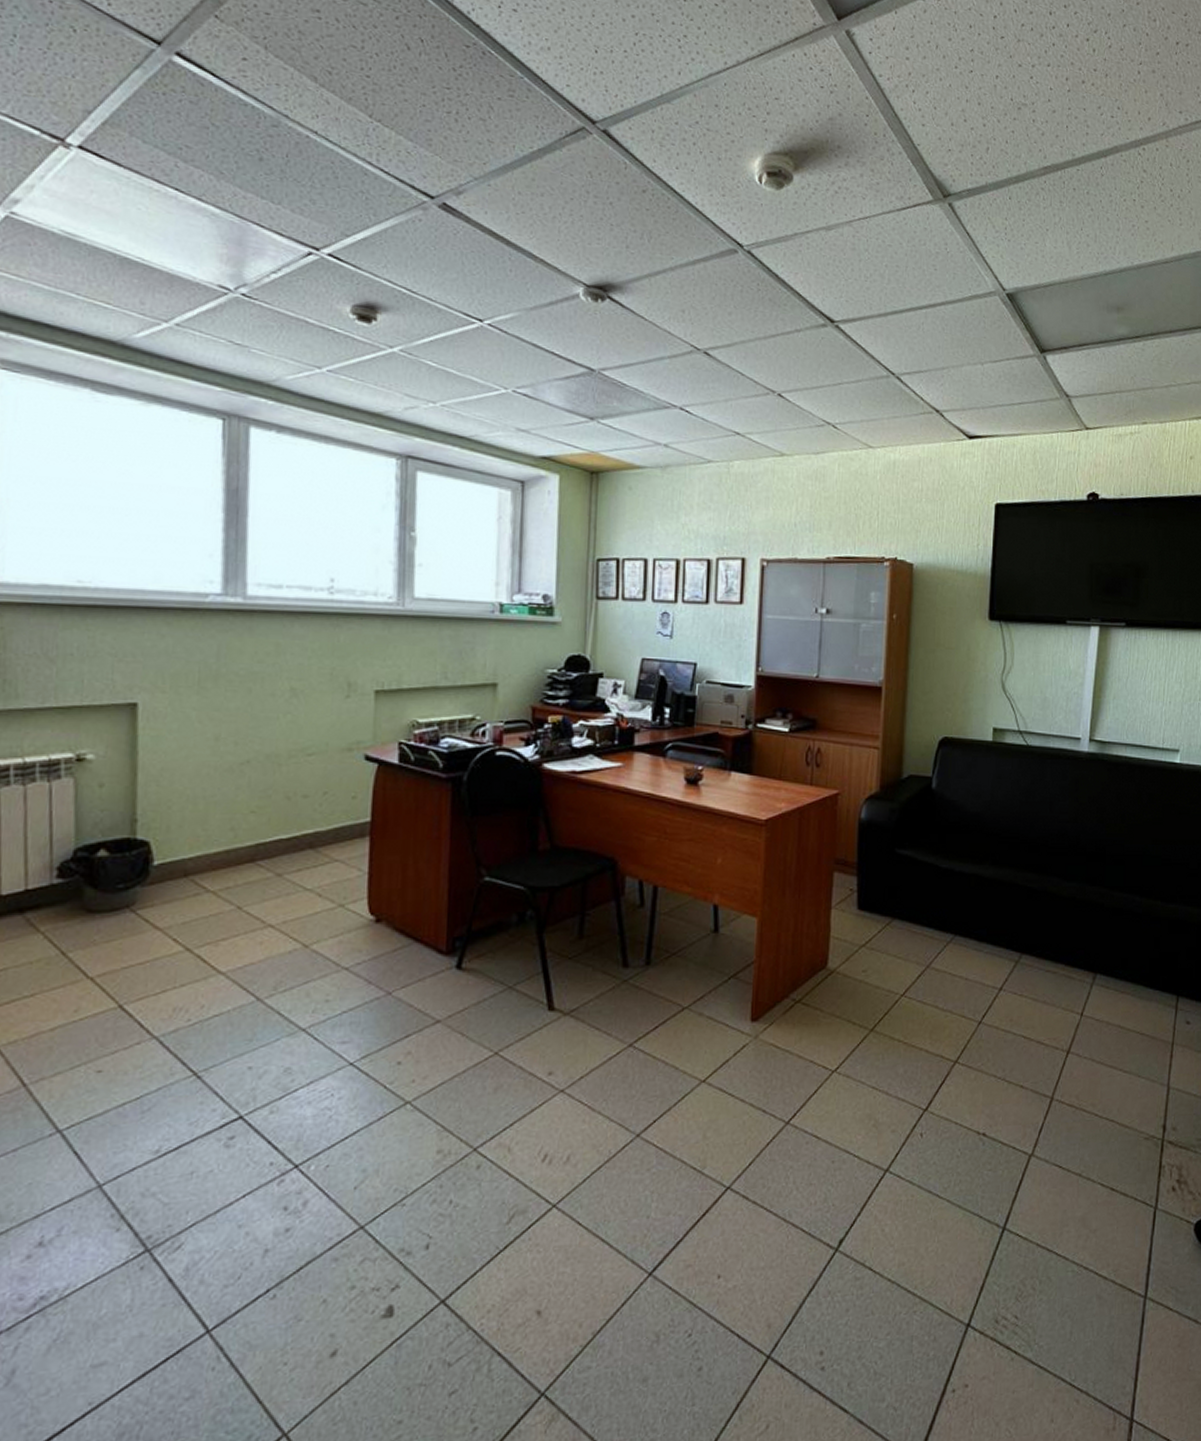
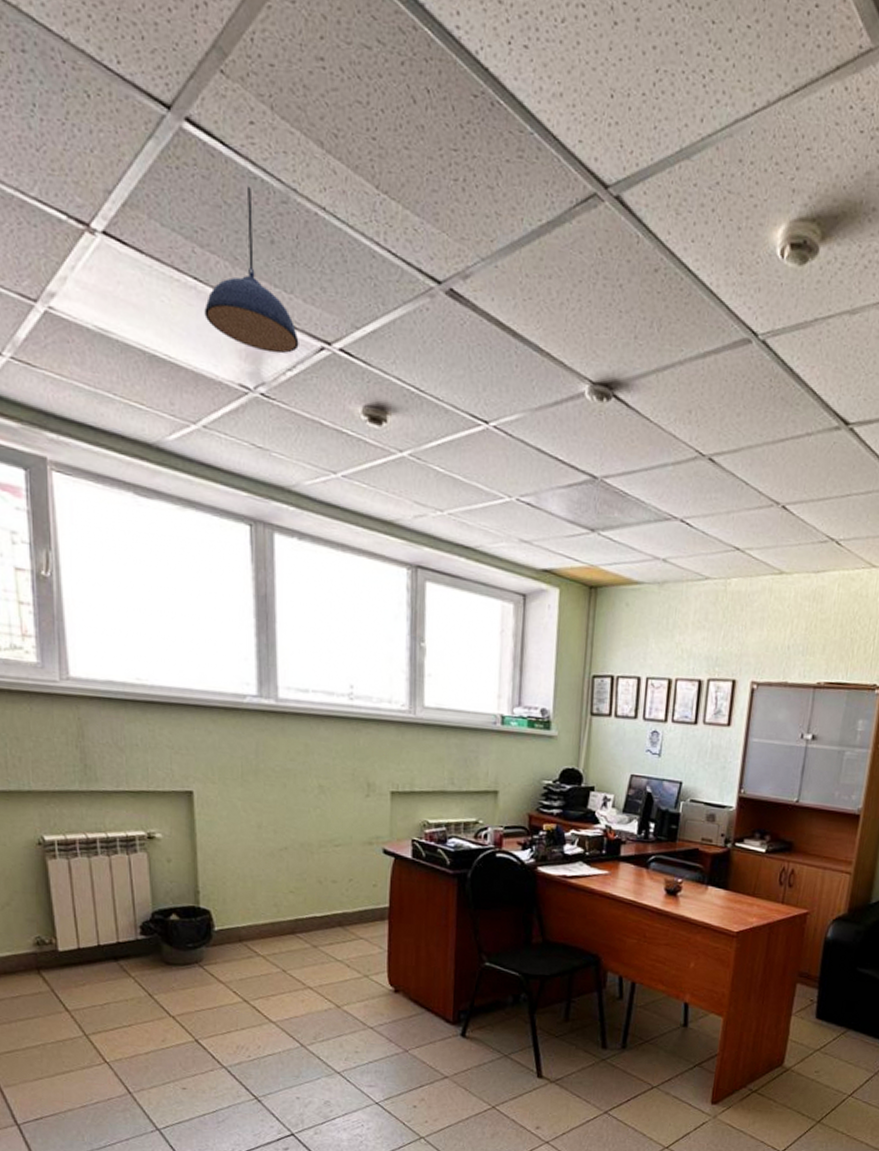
pendant light: none [184,111,285,258] -> present [204,186,299,354]

